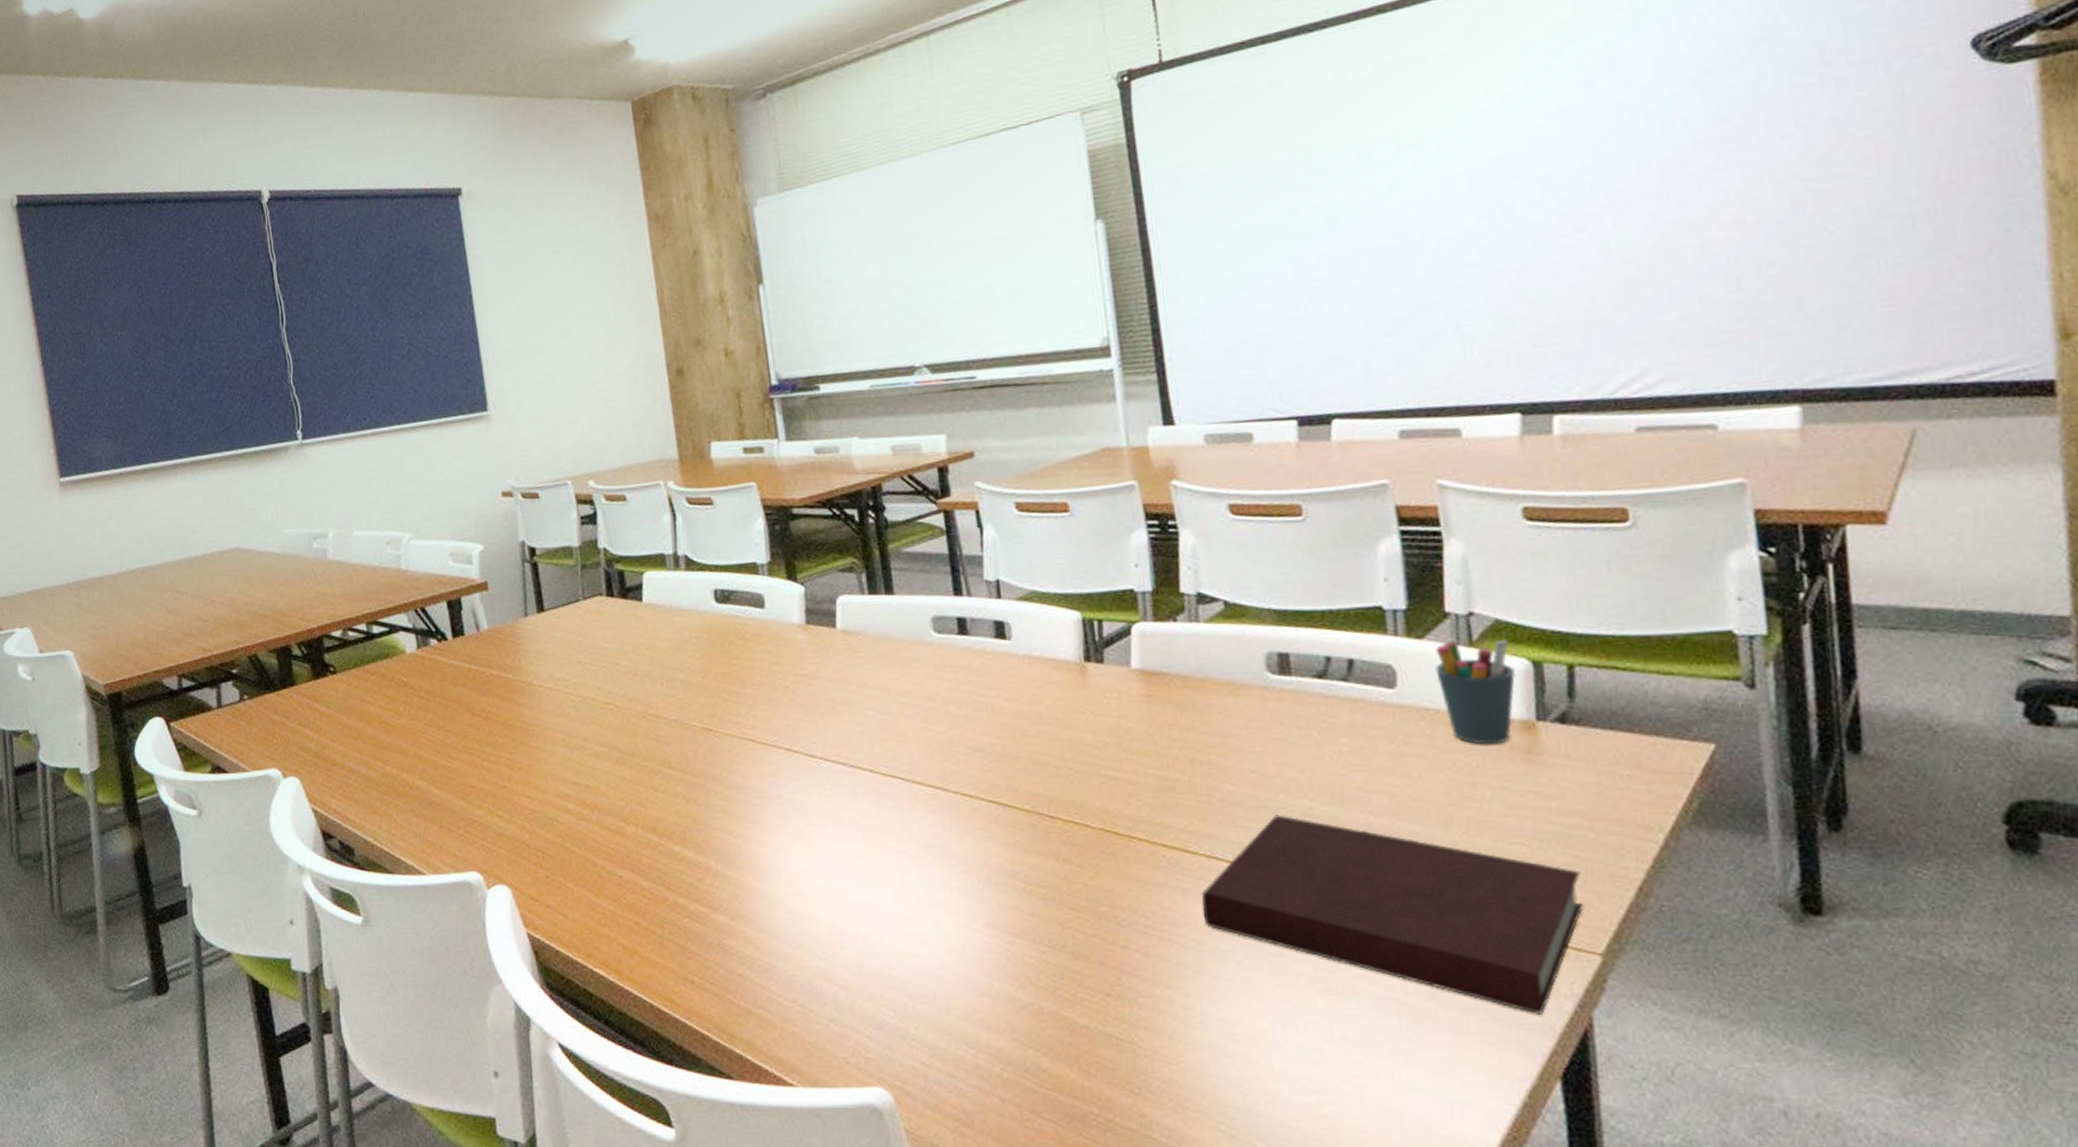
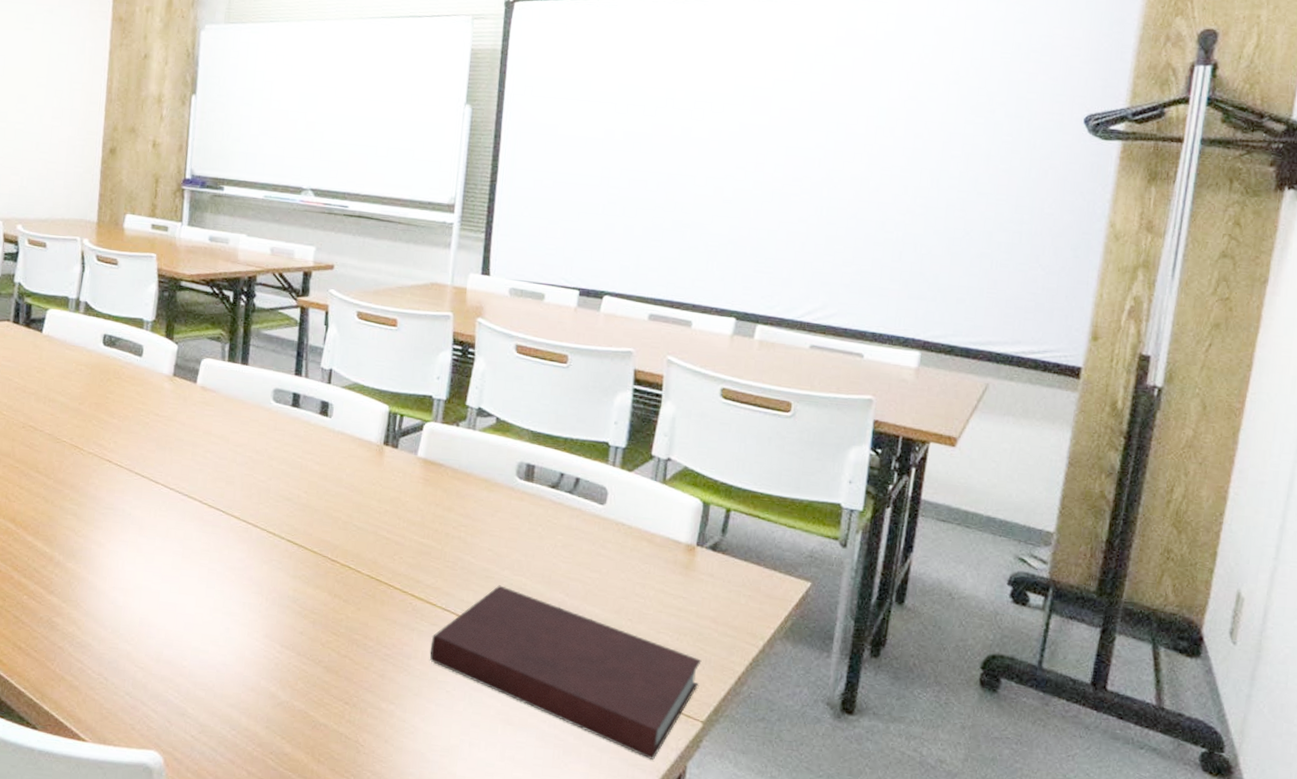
pen holder: present [1435,639,1515,745] -> none [635,477,691,559]

